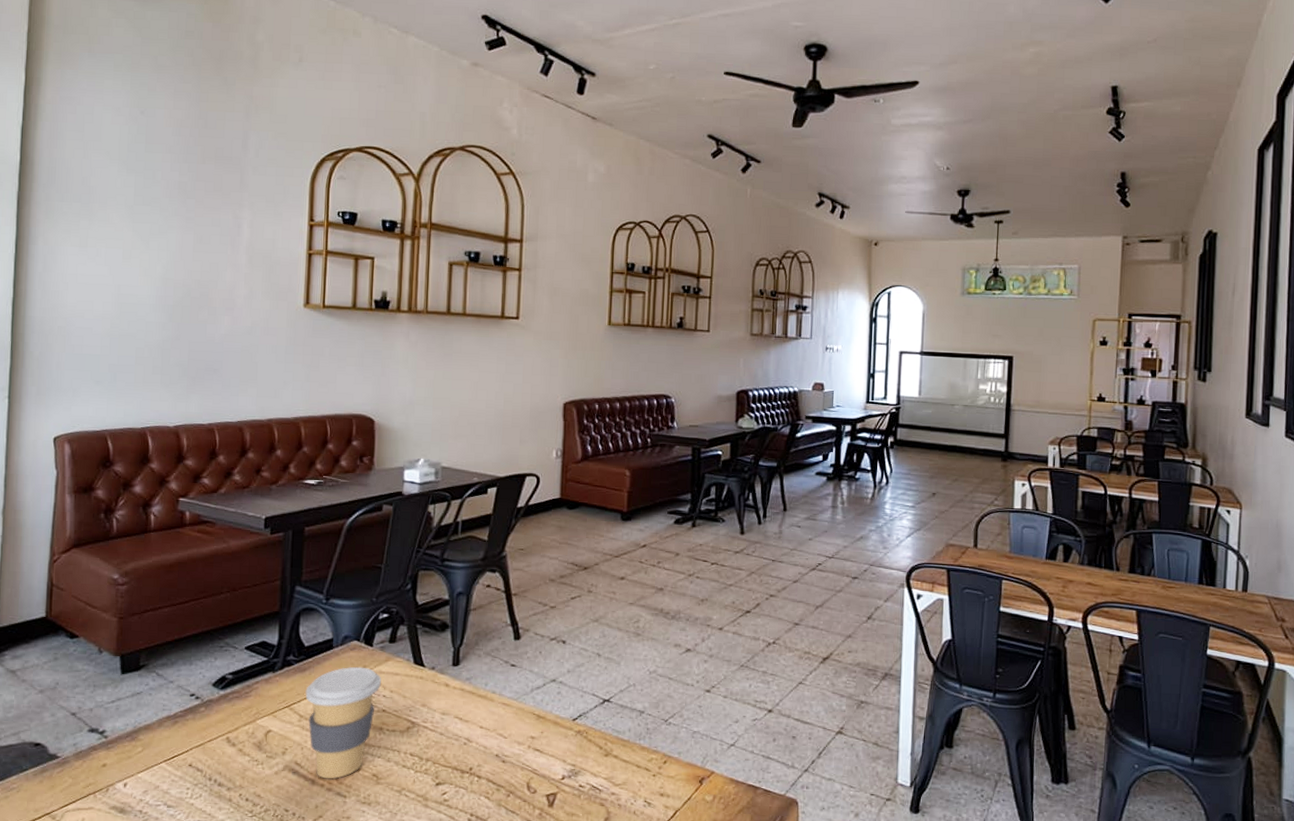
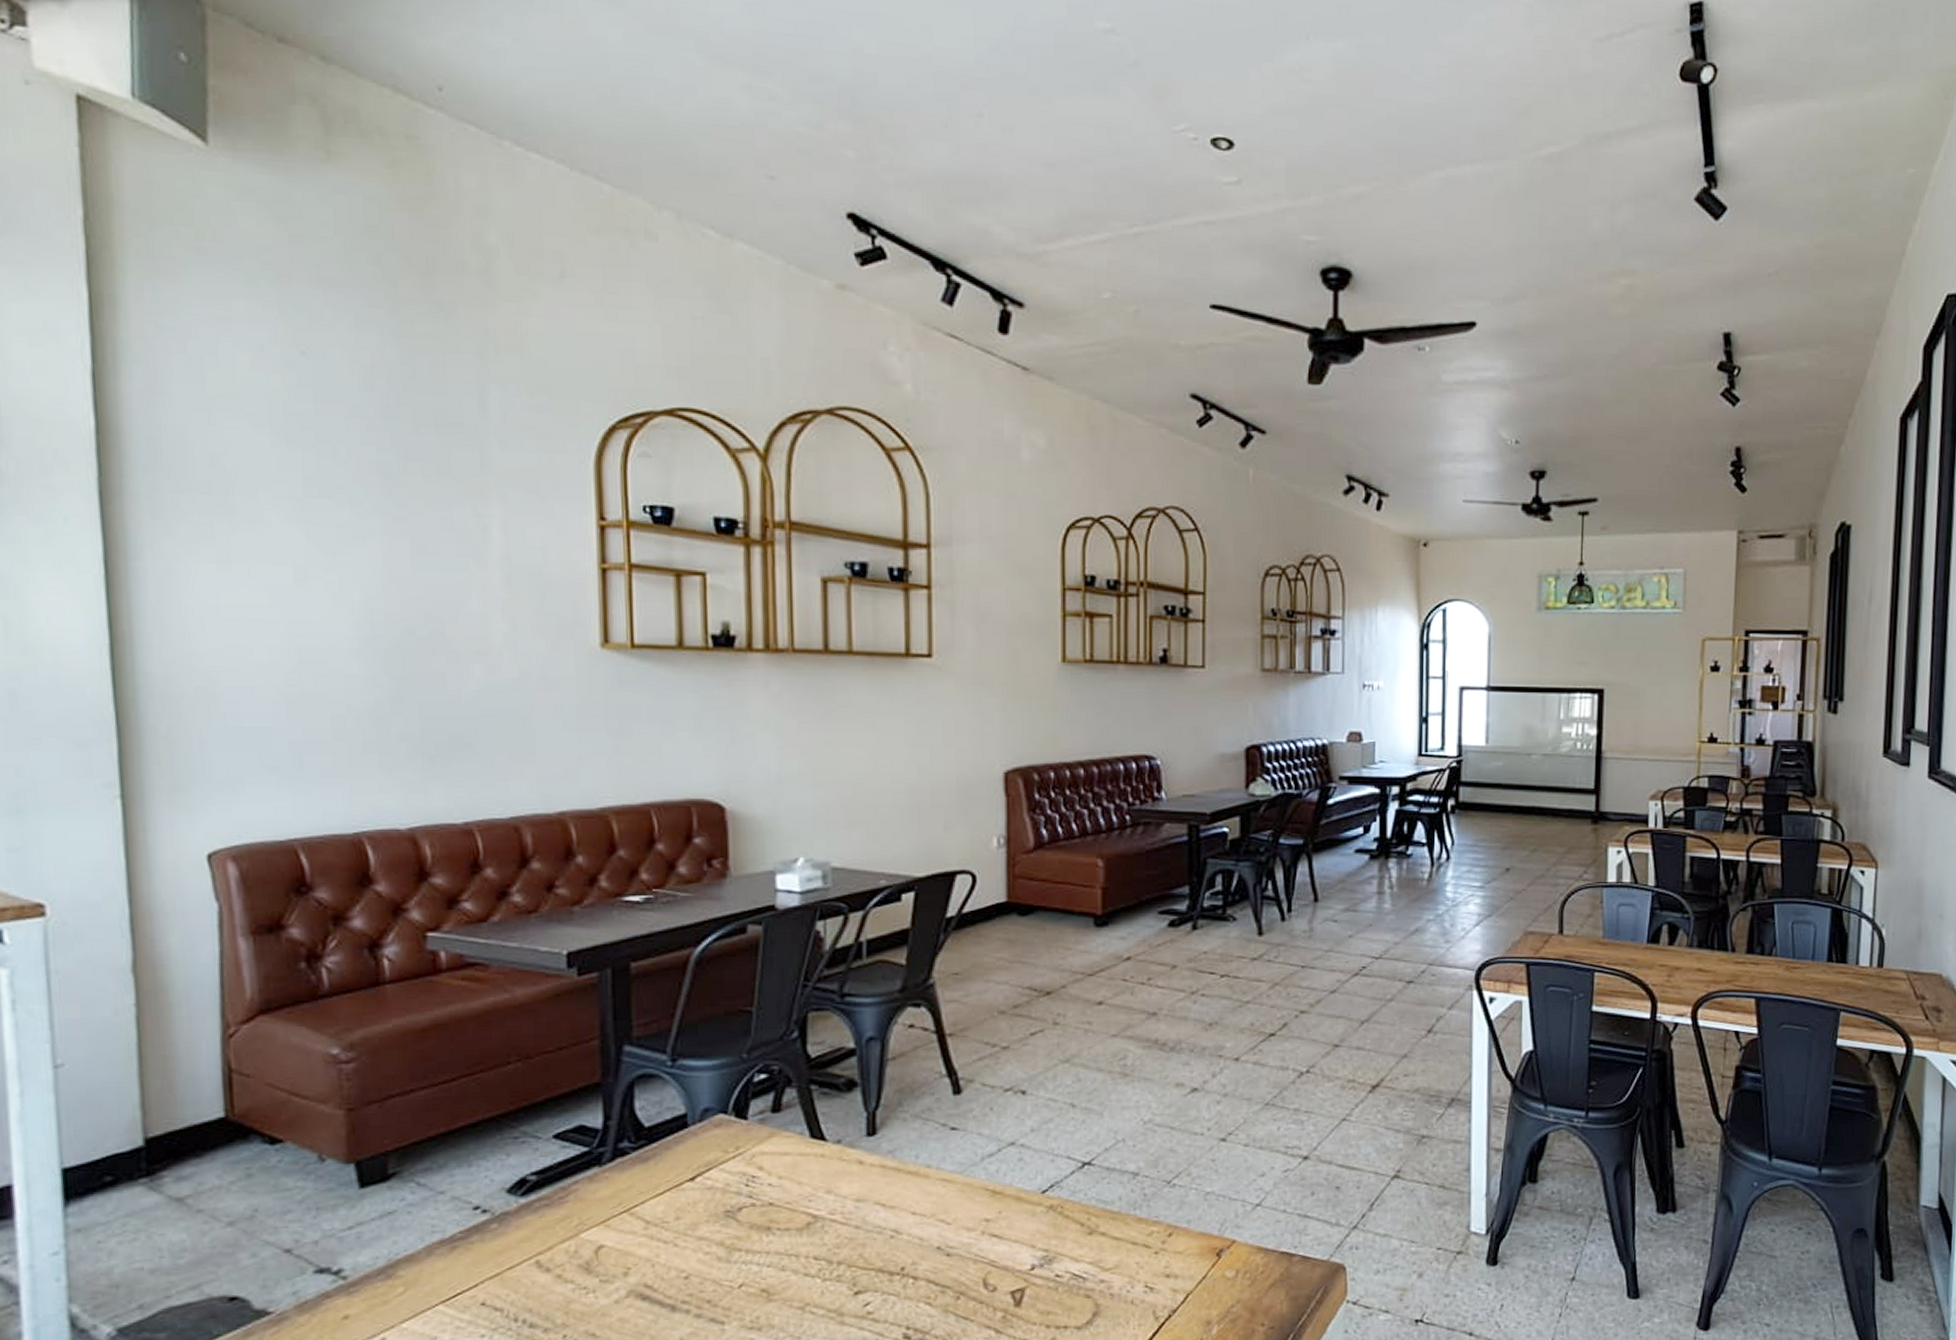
coffee cup: present [305,666,381,780] -> none [651,1148,764,1302]

